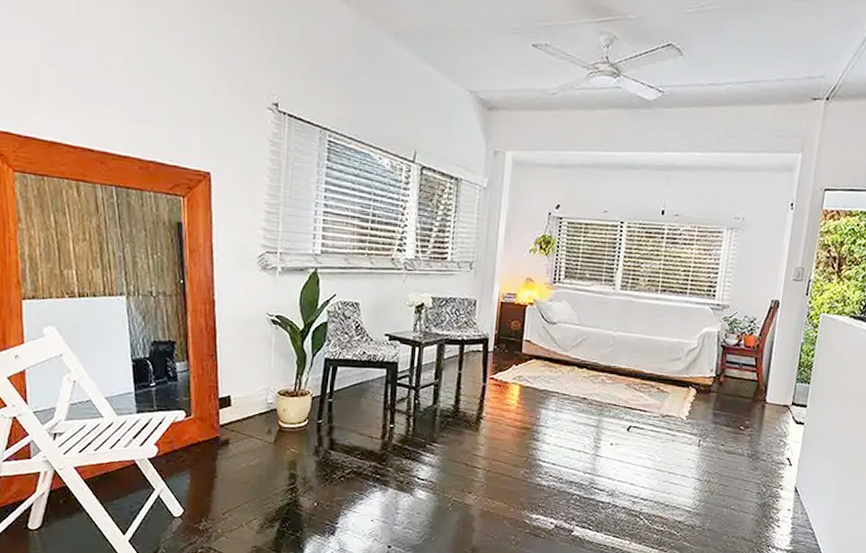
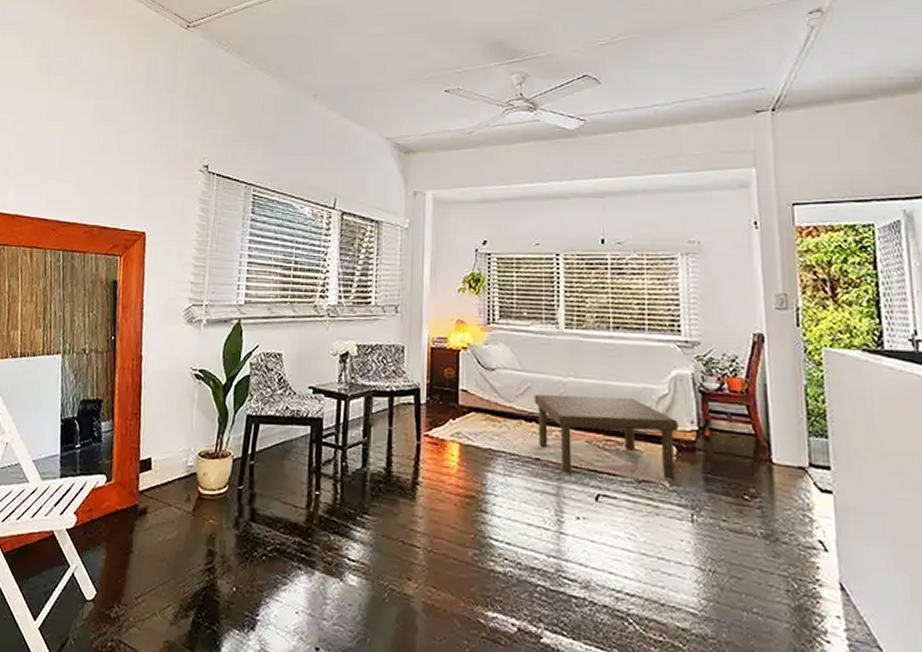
coffee table: none [587,346,701,416] -> present [534,394,678,481]

